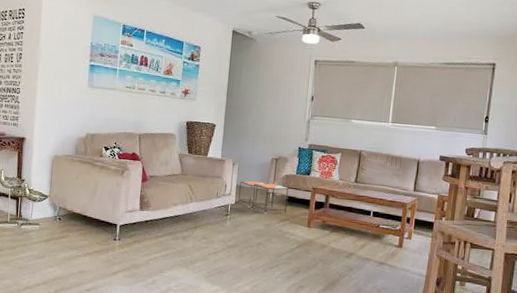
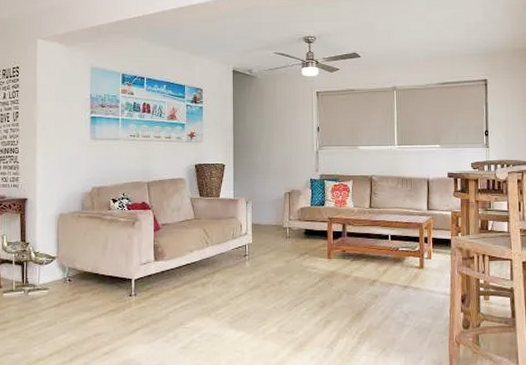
side table: present [238,181,289,213] -> none [255,217,306,248]

